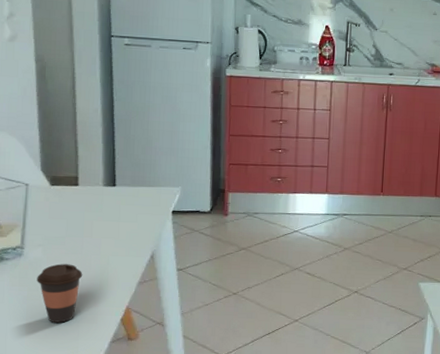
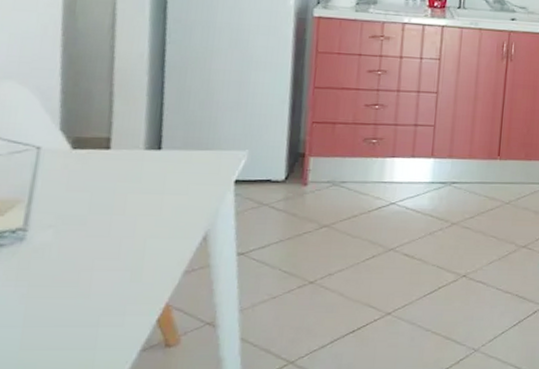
coffee cup: present [37,264,83,323] -> none [42,250,109,328]

